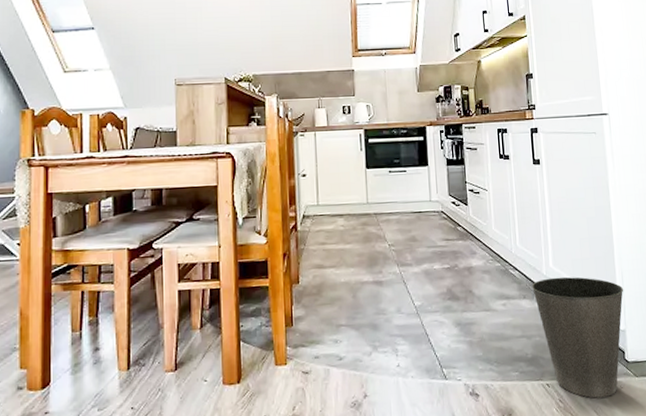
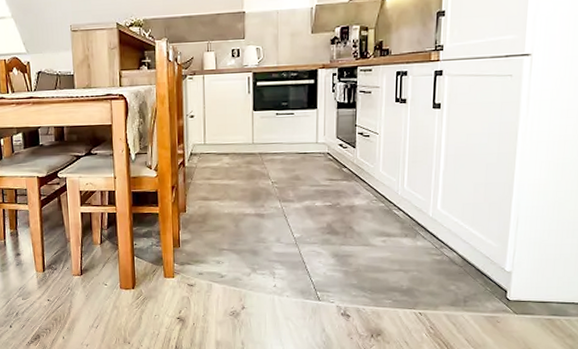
waste basket: present [531,276,624,399] -> none [414,219,517,329]

